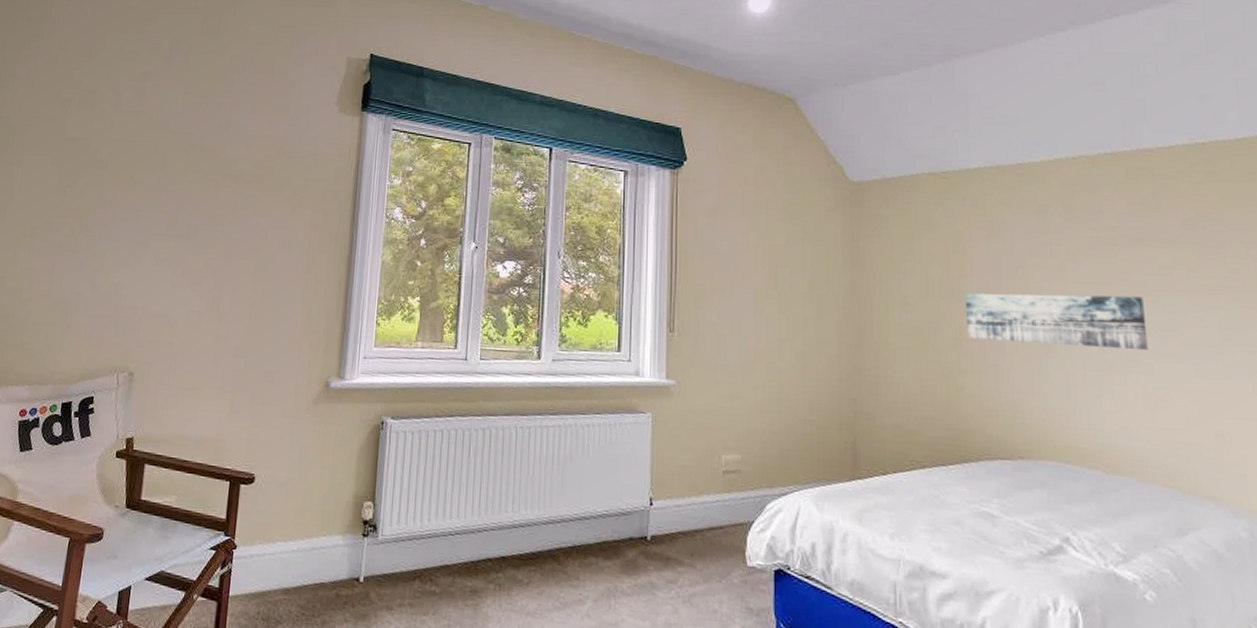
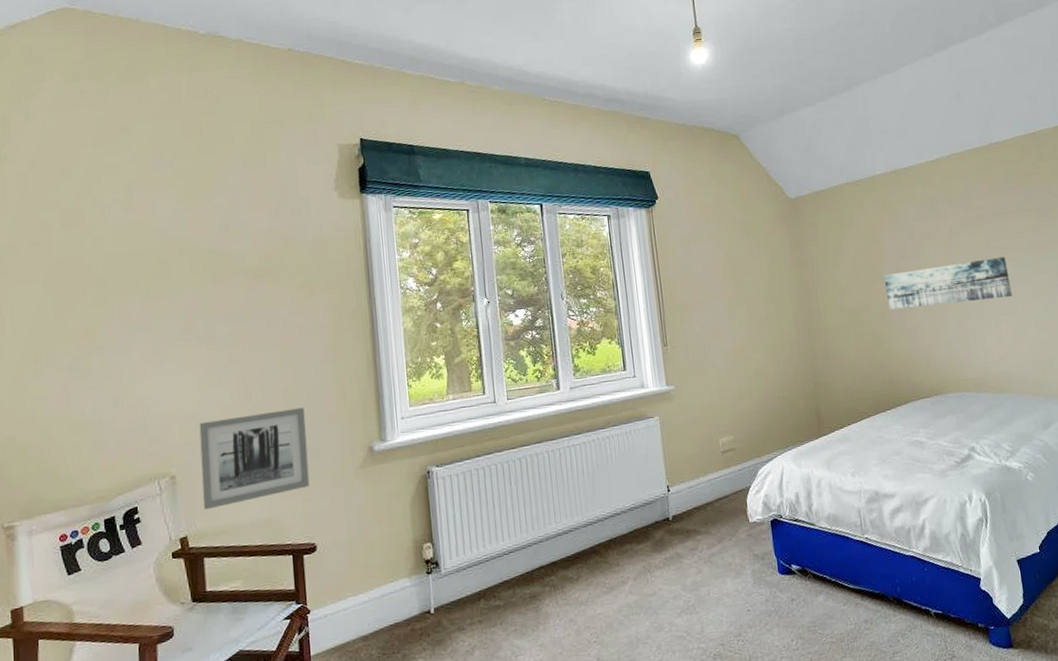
wall art: none [154,322,268,415] -> present [199,407,310,510]

